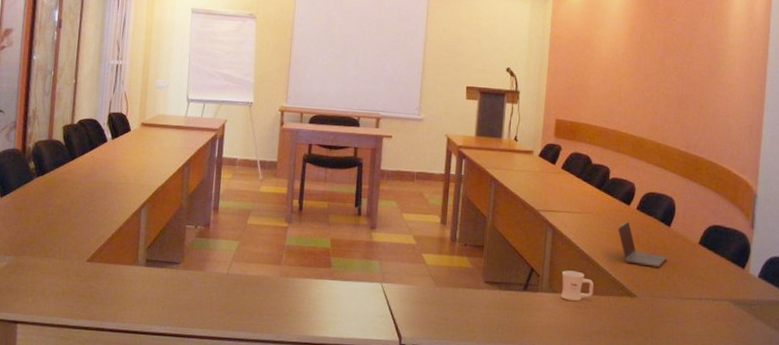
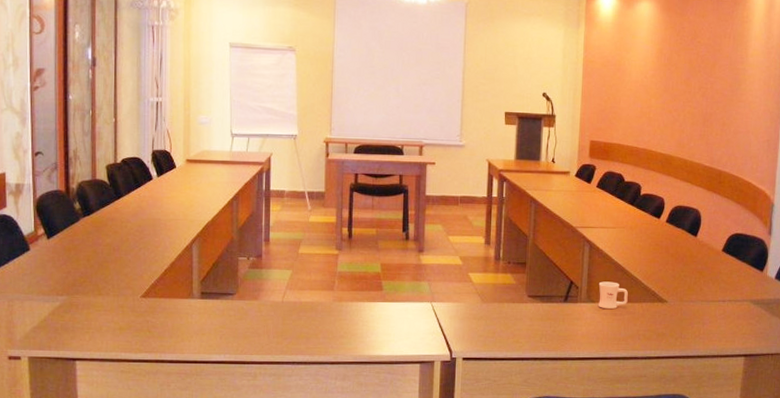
laptop computer: present [617,221,667,268] -> none [649,233,694,274]

